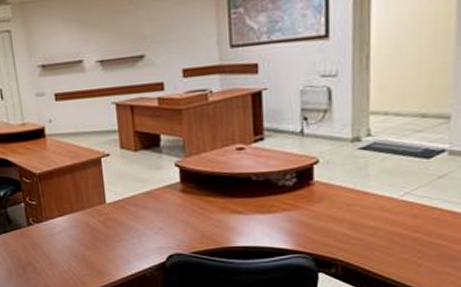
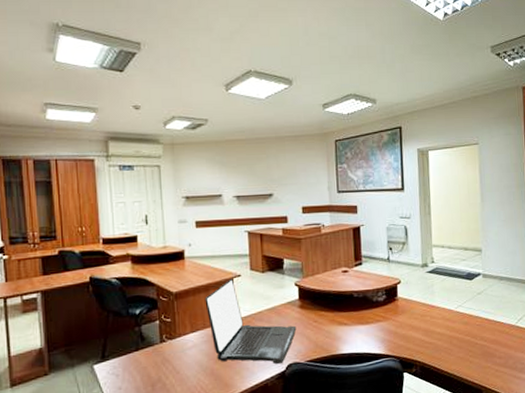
laptop: none [70,158,178,254] -> present [205,278,297,364]

